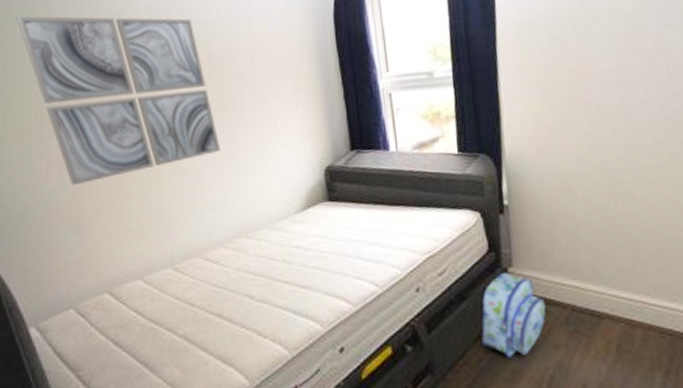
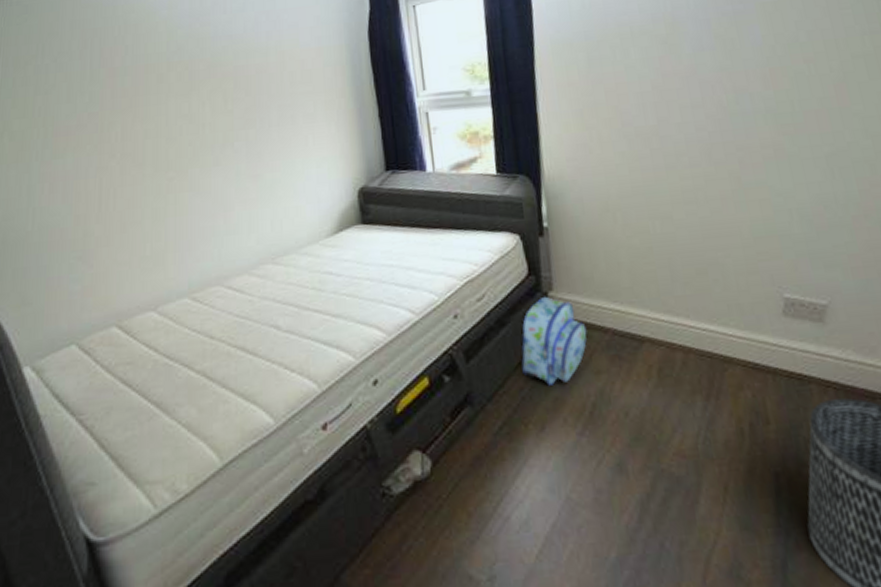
wall art: present [16,15,221,186] -> none [19,23,246,209]

